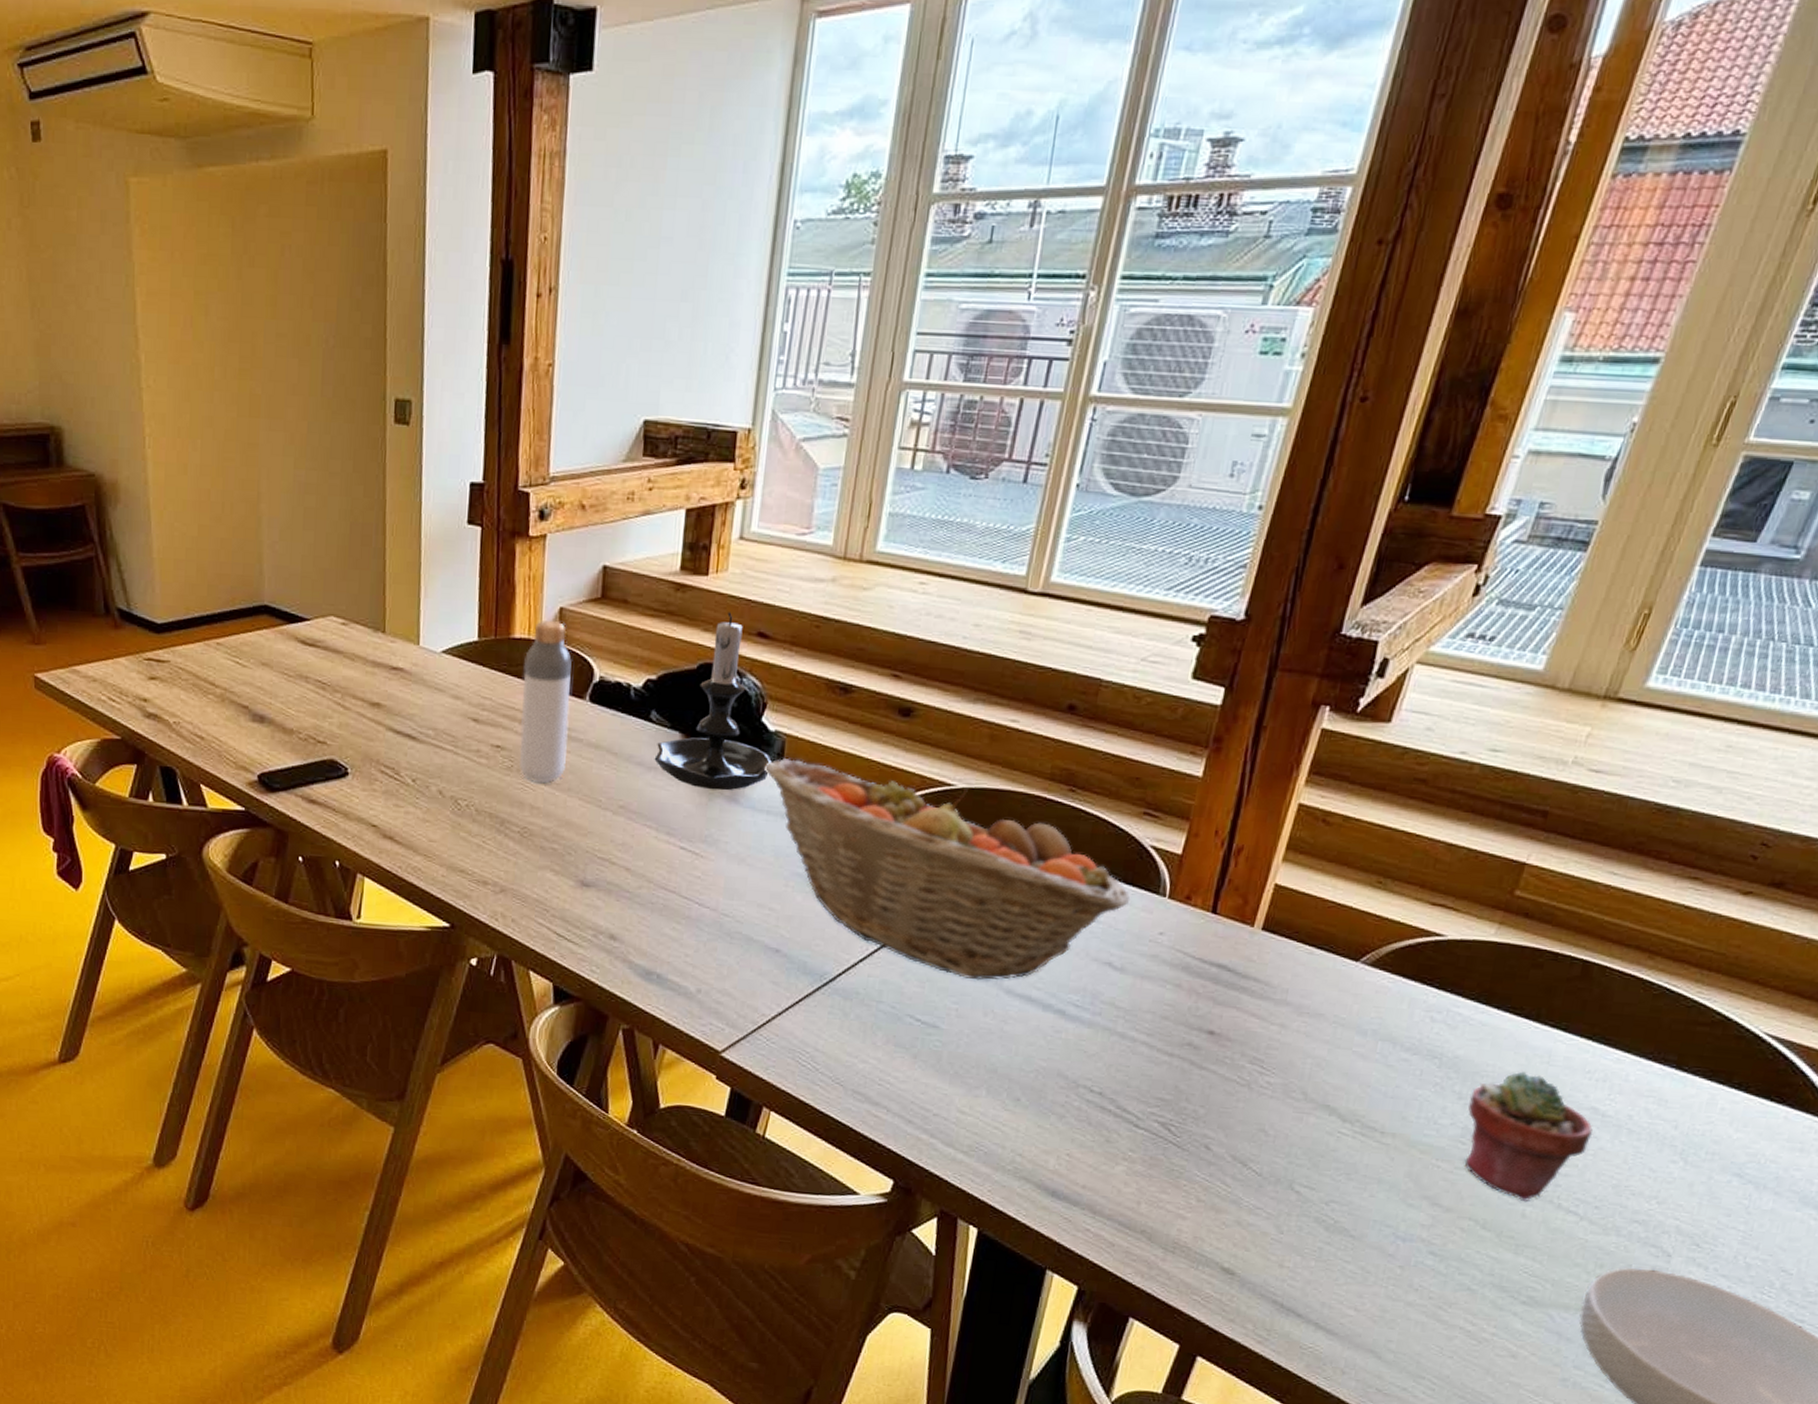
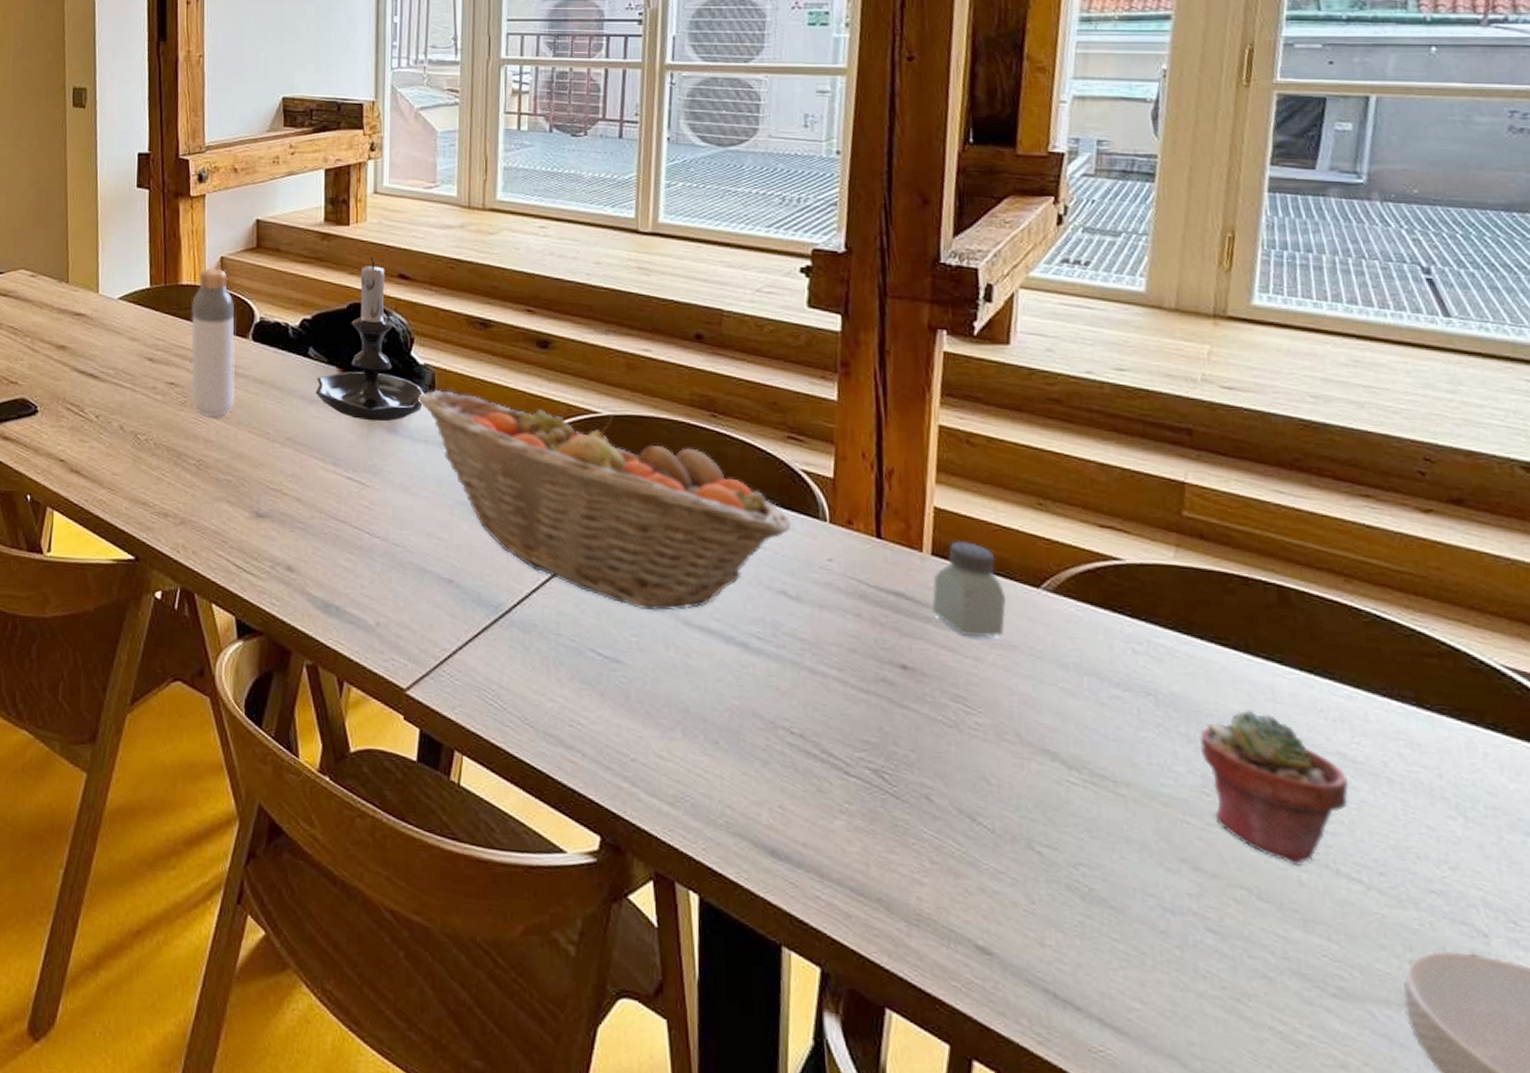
saltshaker: none [1250,917,1325,1006] -> present [932,541,1007,637]

